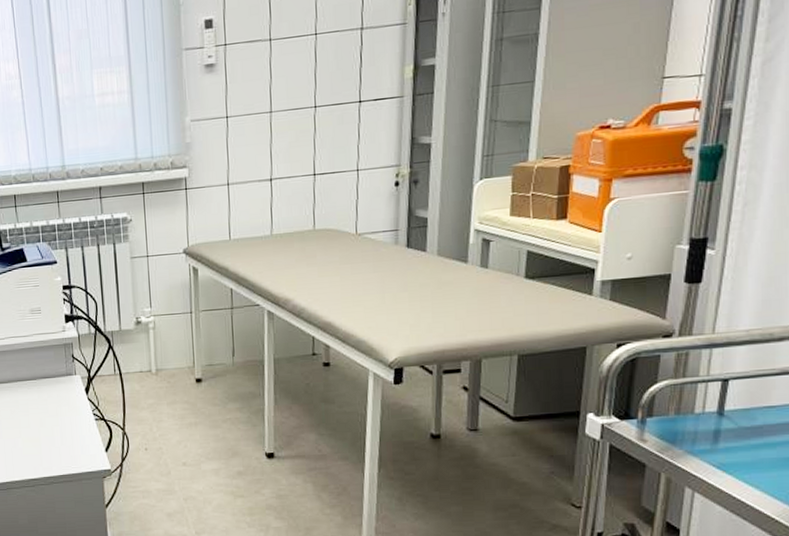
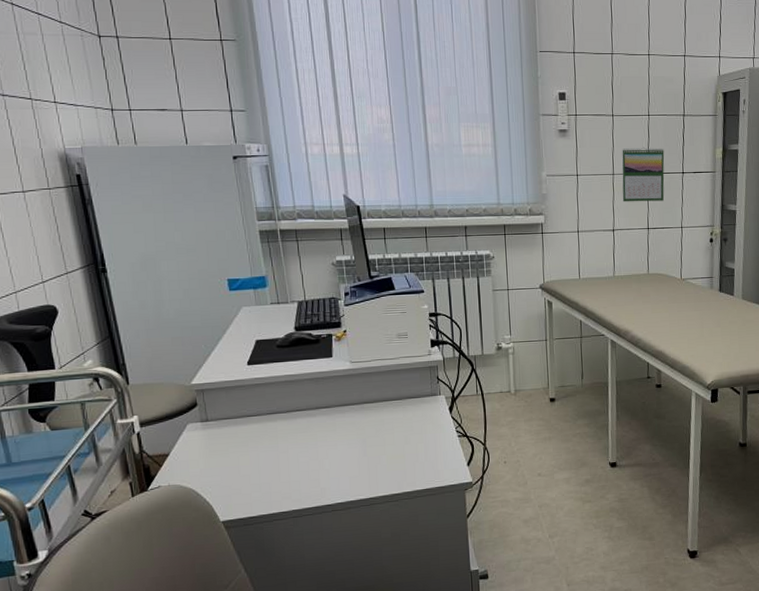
calendar: none [281,74,336,145] -> present [622,147,665,202]

